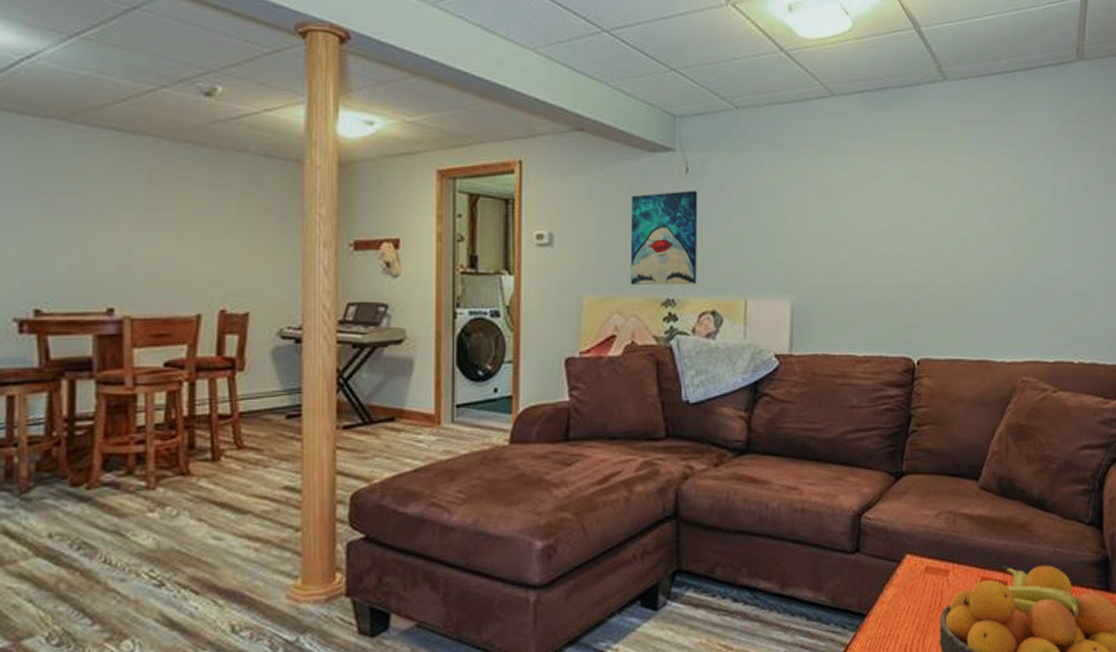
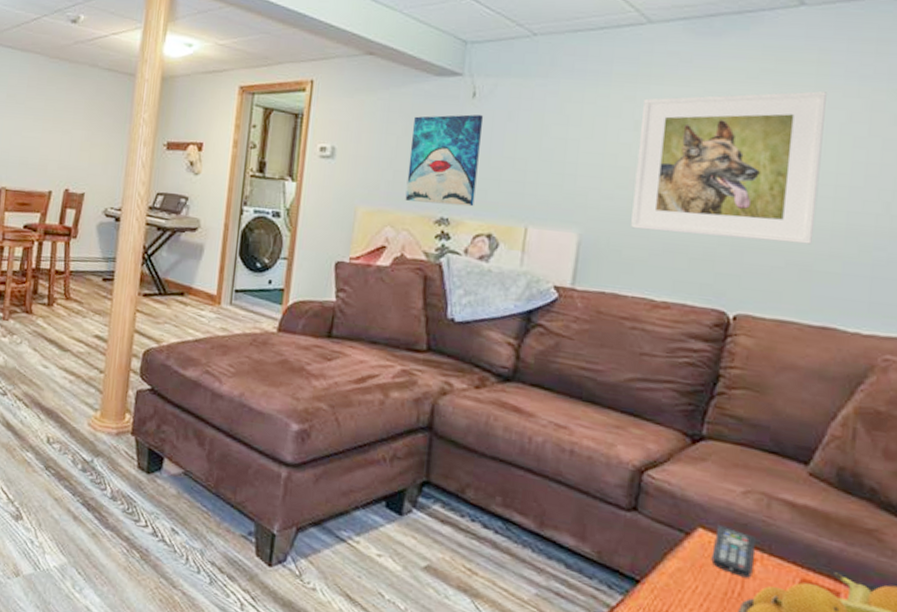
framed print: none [833,156,968,292] -> present [631,91,827,245]
remote control: none [918,548,948,589] -> present [711,525,756,578]

